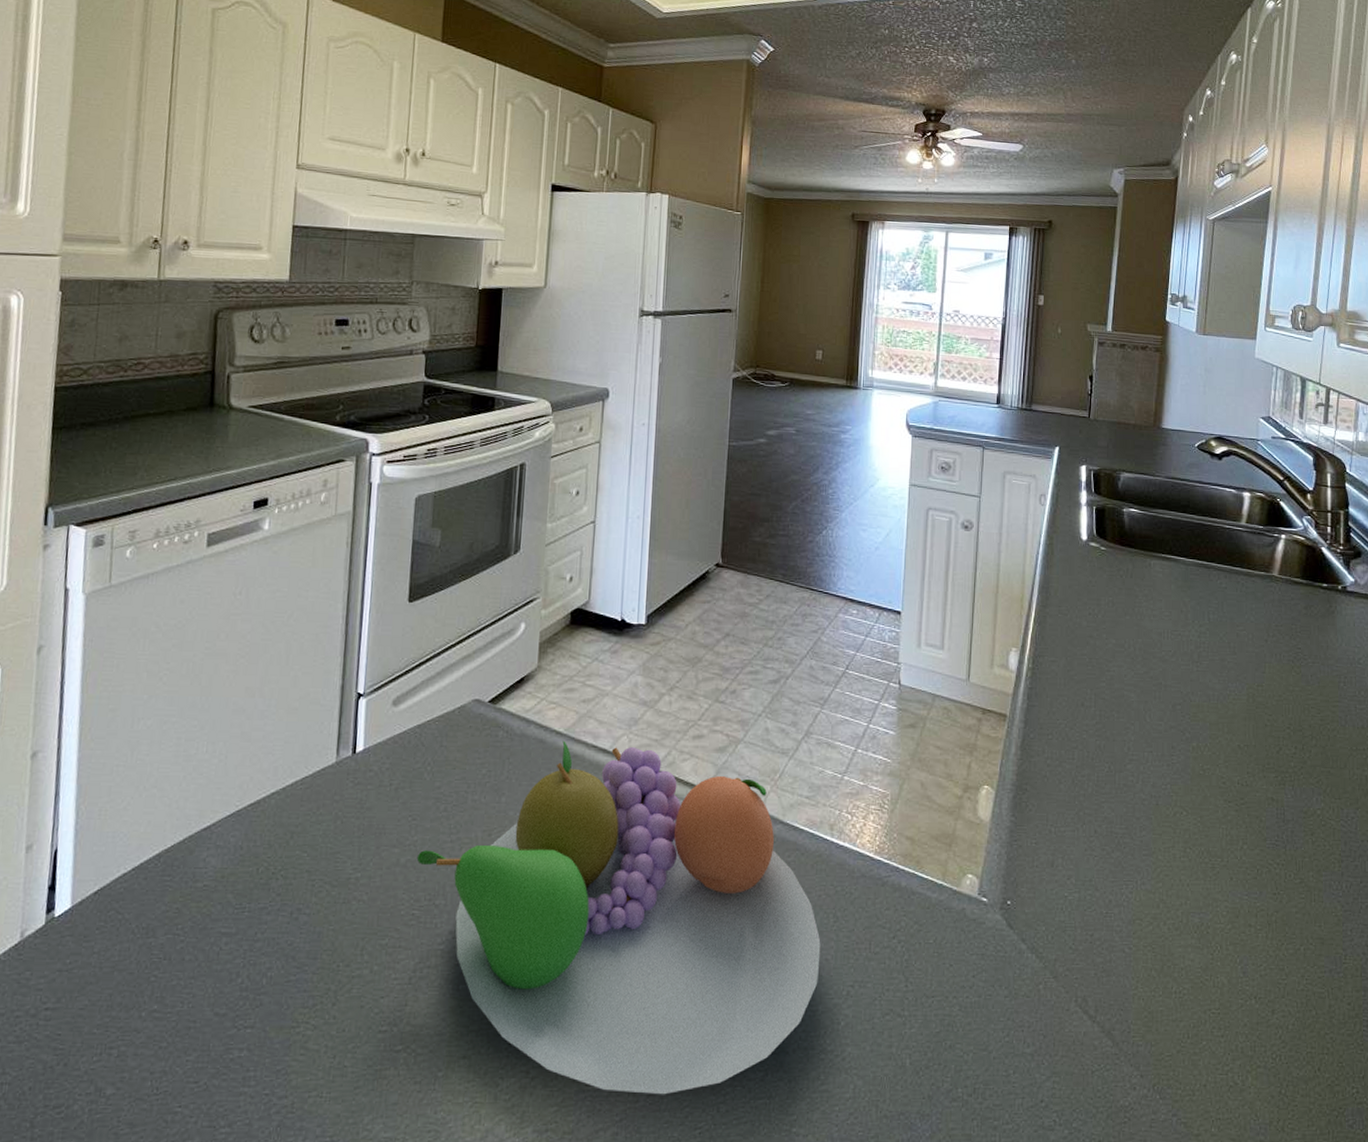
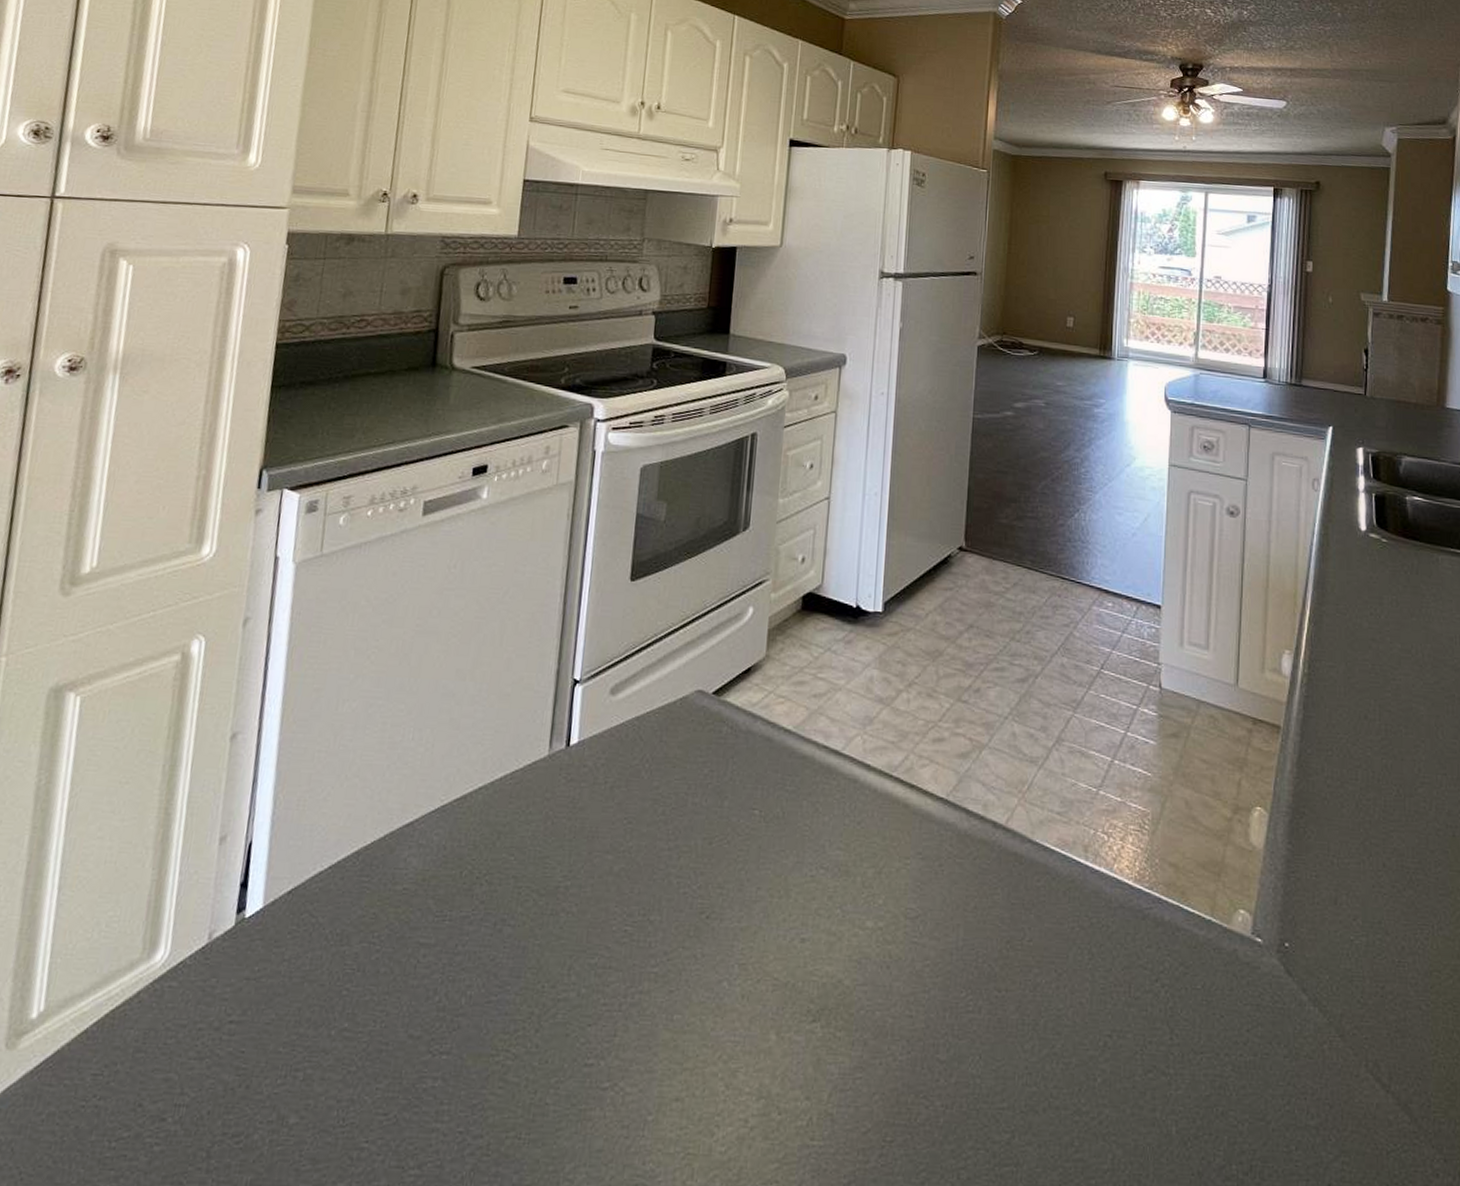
fruit bowl: present [416,740,821,1095] -> none [631,739,1074,1156]

